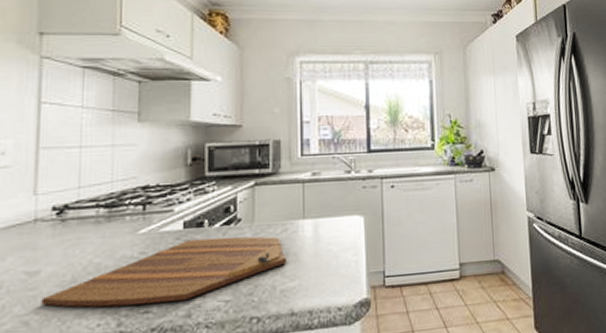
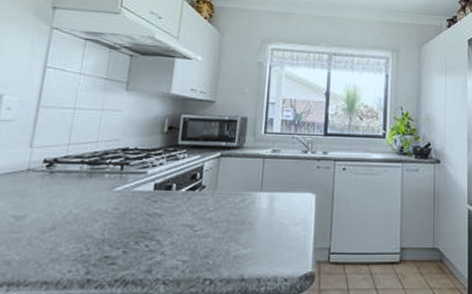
cutting board: present [41,236,288,307] -> none [22,201,243,257]

